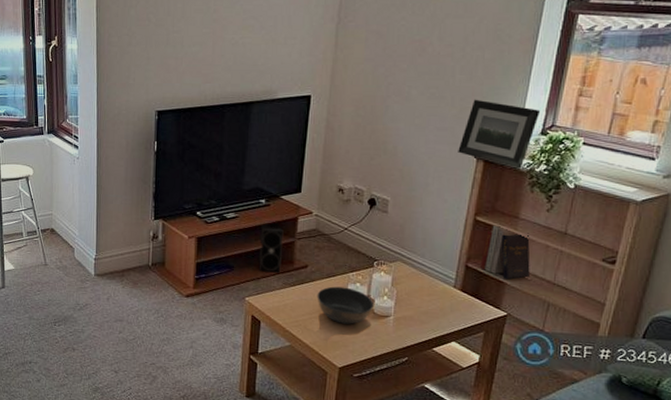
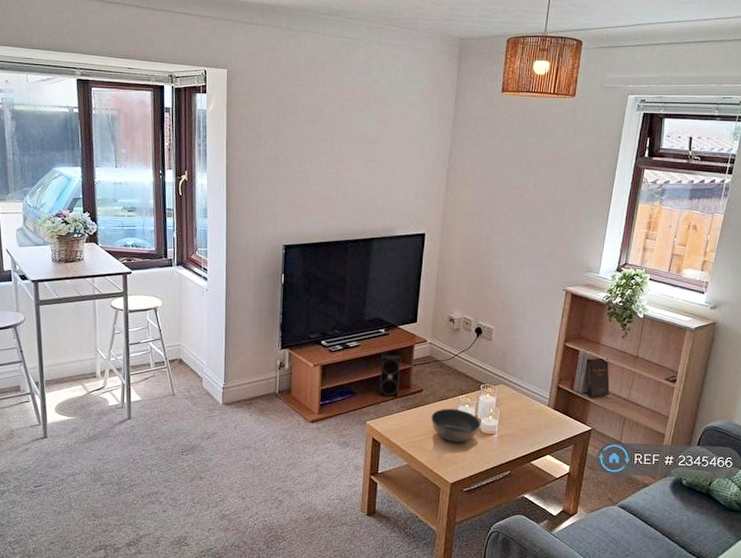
picture frame: present [458,99,541,169] -> none [550,239,616,301]

